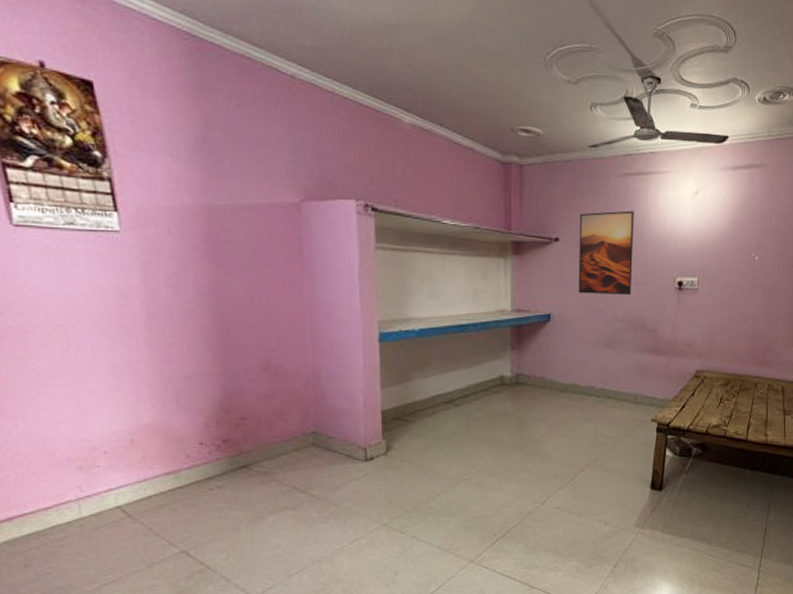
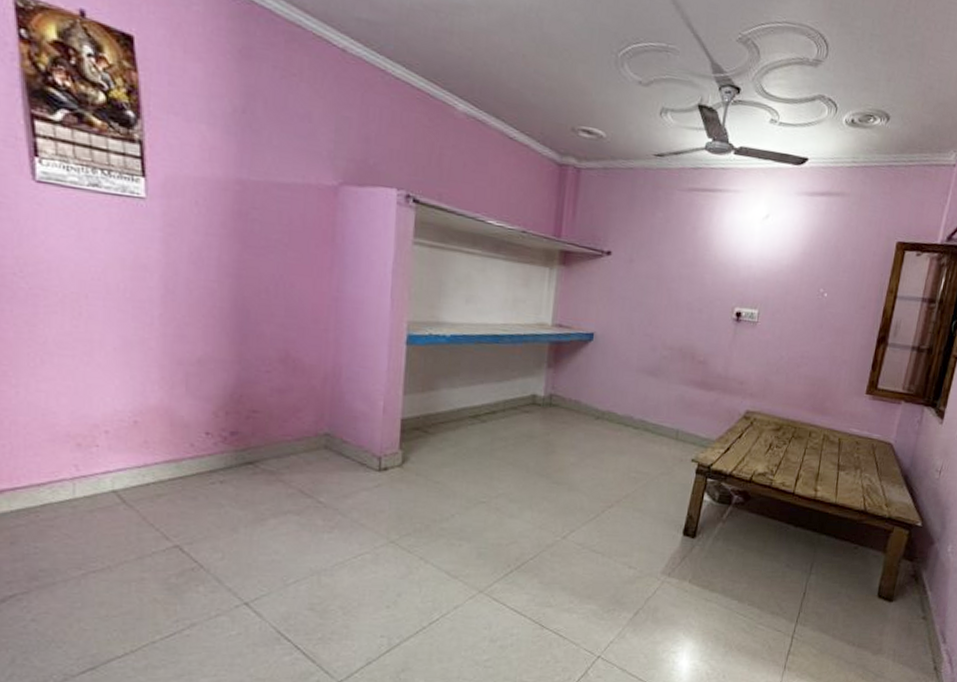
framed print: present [578,210,634,295] -> none [626,227,697,322]

